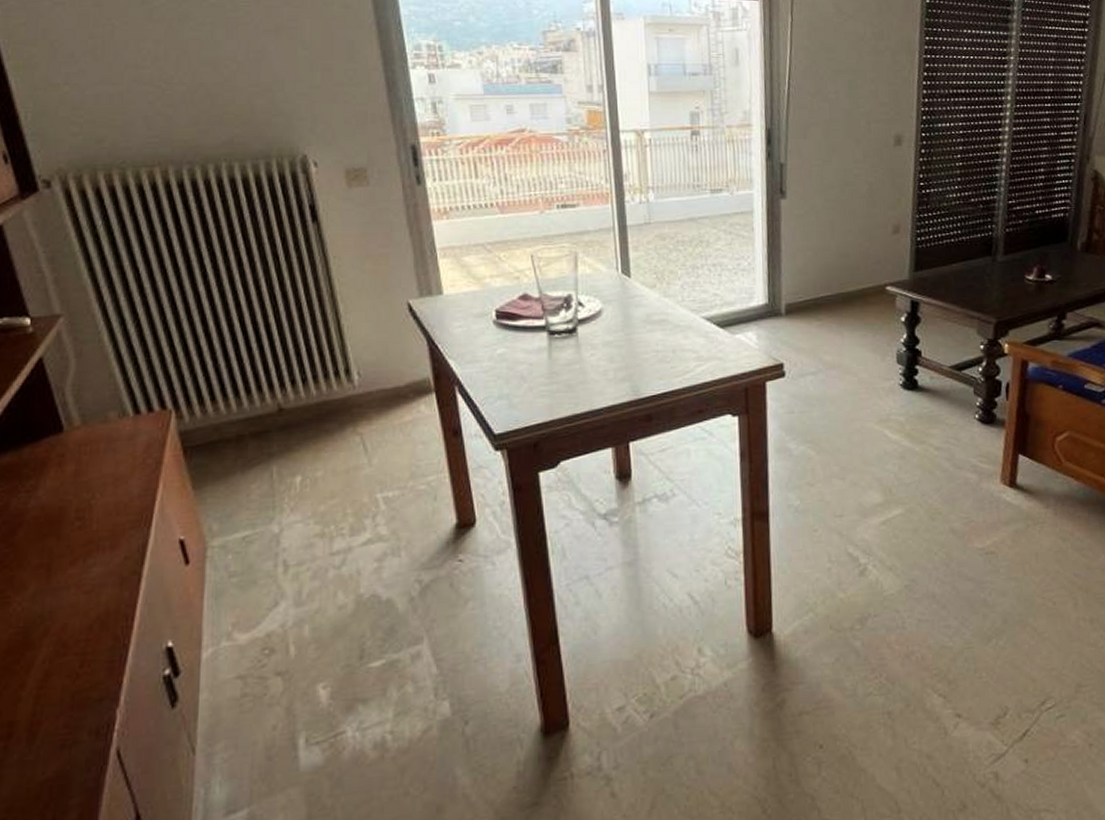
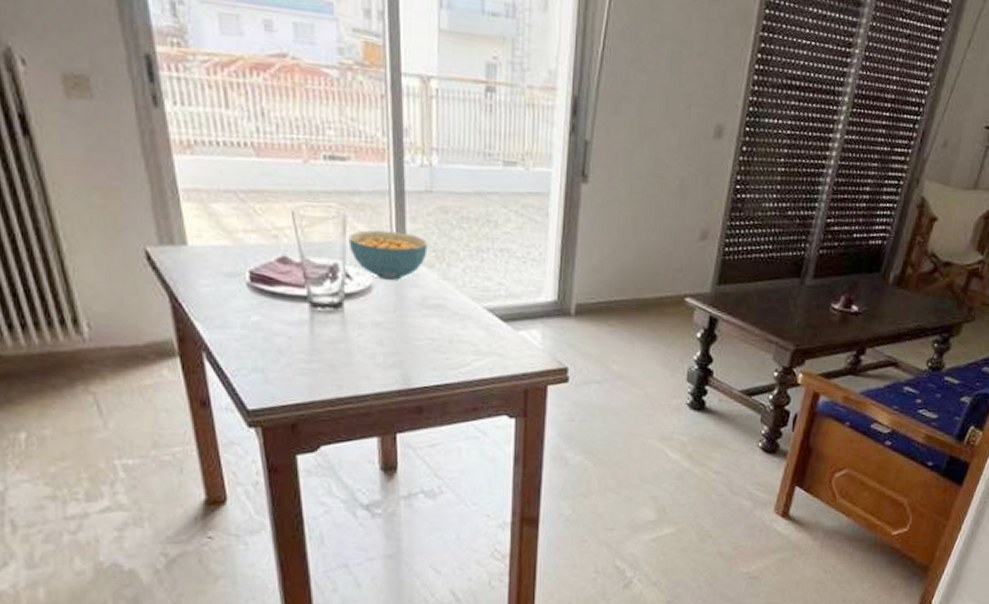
cereal bowl: none [580,260,649,304] -> present [349,230,428,281]

